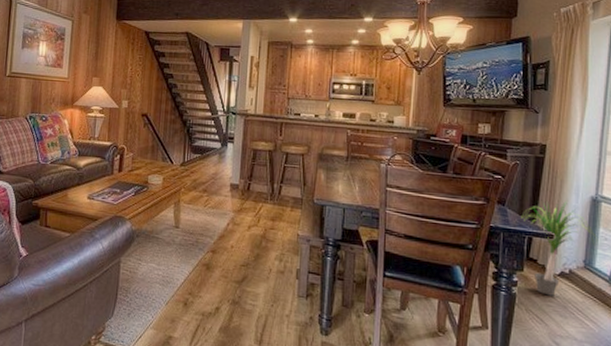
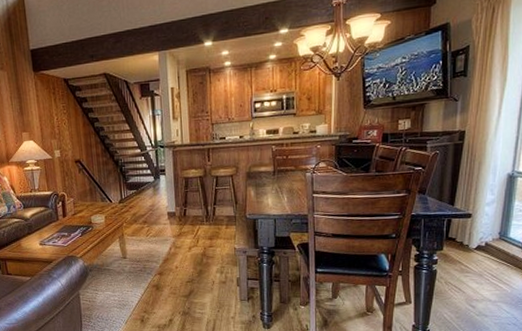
potted plant: present [521,200,598,296] -> none [441,180,514,268]

